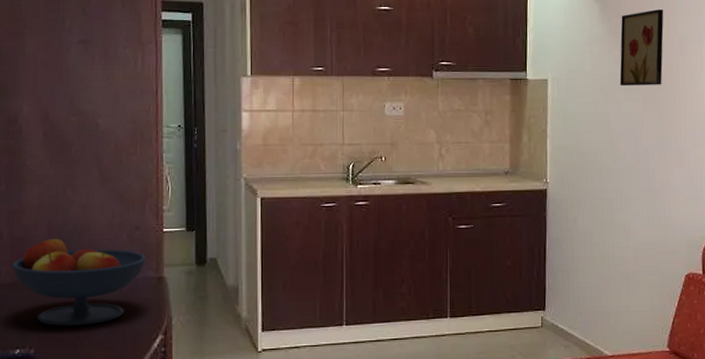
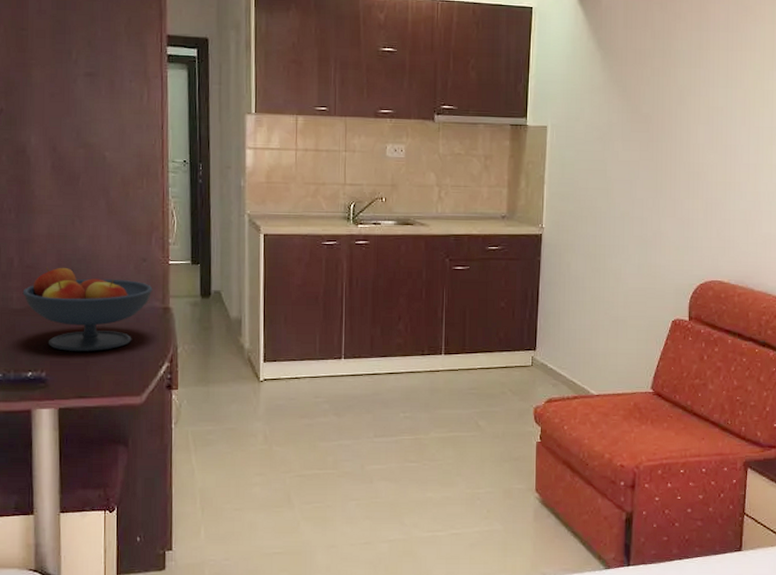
wall art: present [619,9,664,85] -> none [618,59,665,135]

